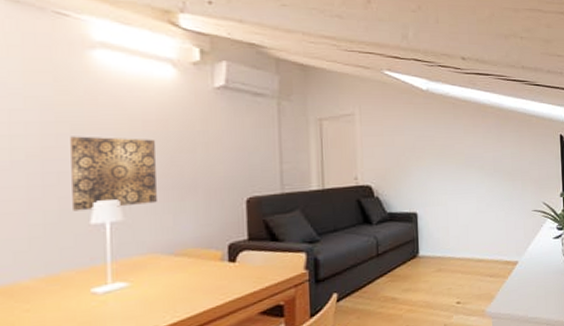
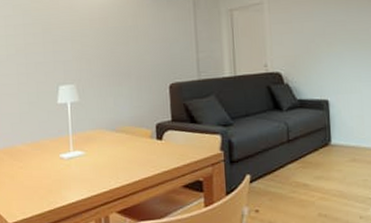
wall art: present [70,136,157,212] -> none [42,34,102,94]

